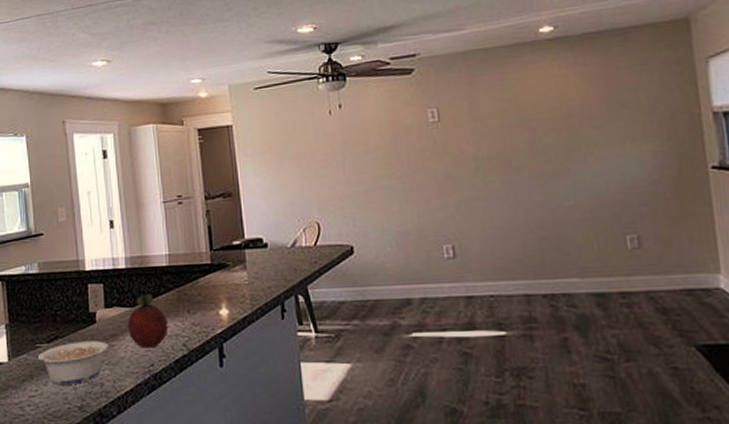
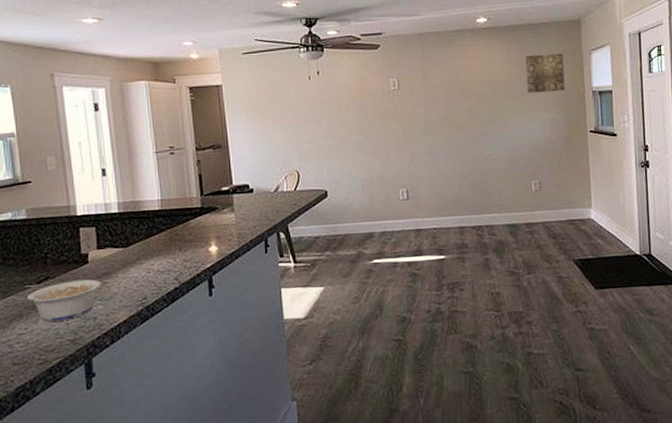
fruit: present [127,294,169,348] -> none [120,235,161,284]
wall art: none [609,64,671,119] -> present [525,53,565,93]

